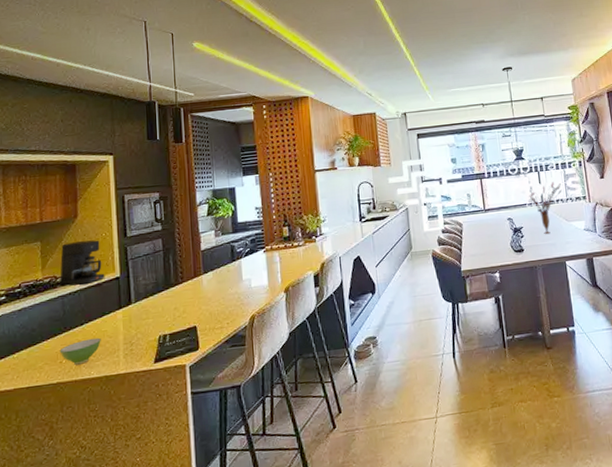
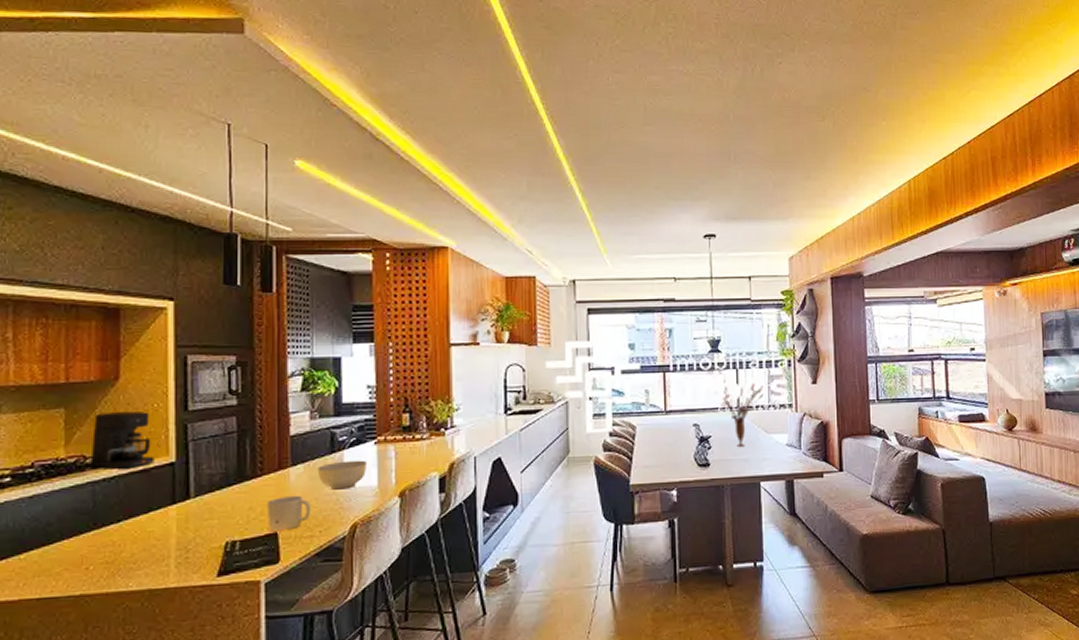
bowl: present [59,337,101,365] -> none [85,539,145,573]
mug: none [187,296,220,326] -> present [267,495,310,532]
bowl: none [222,265,260,290] -> present [317,460,368,490]

